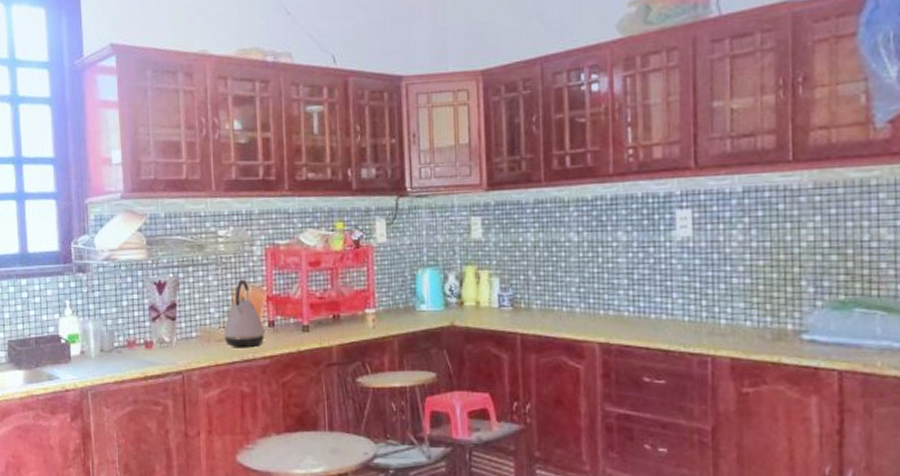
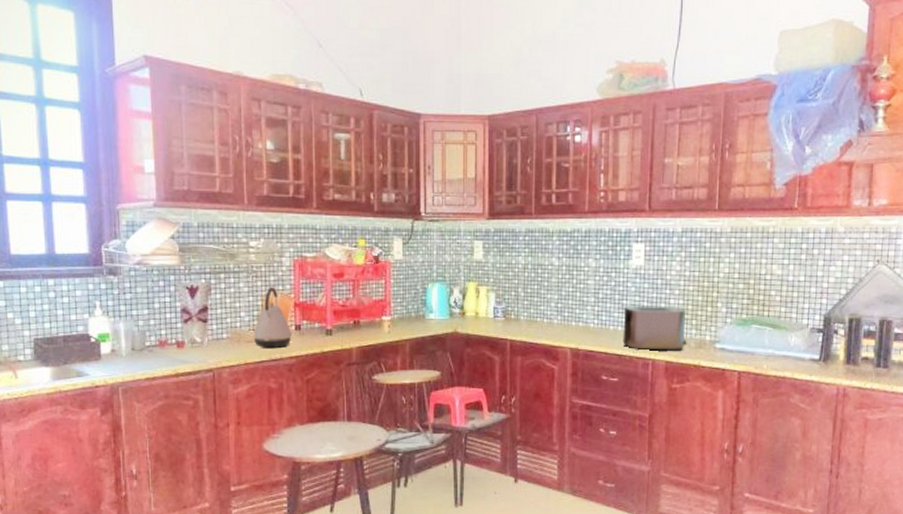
toaster: none [668,286,760,345] -> present [622,306,687,351]

